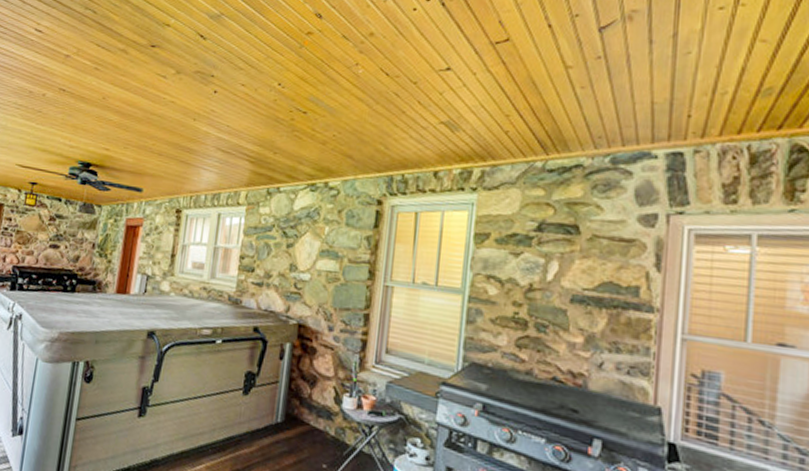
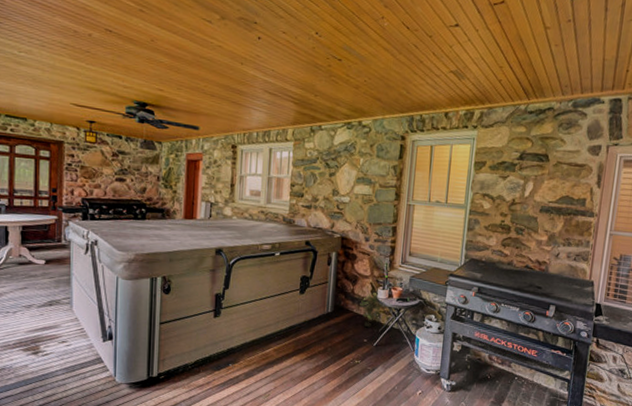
potted plant: none [318,400,351,449] -> present [360,293,384,328]

